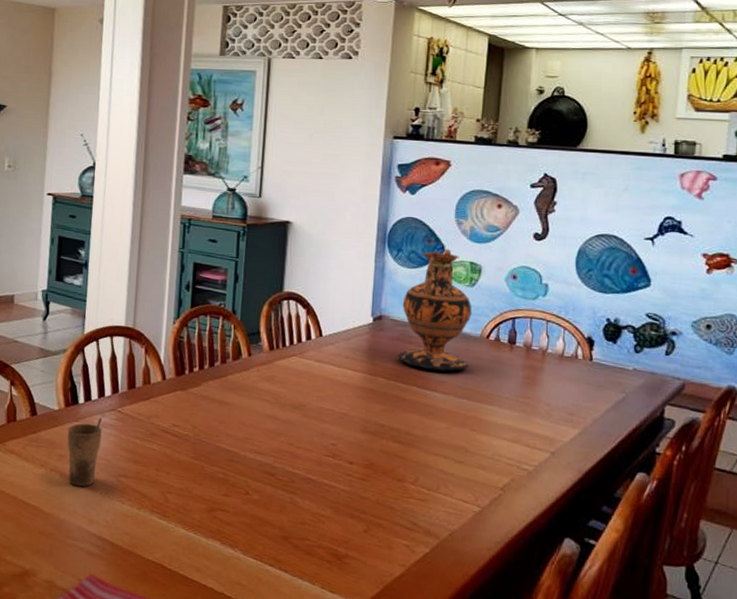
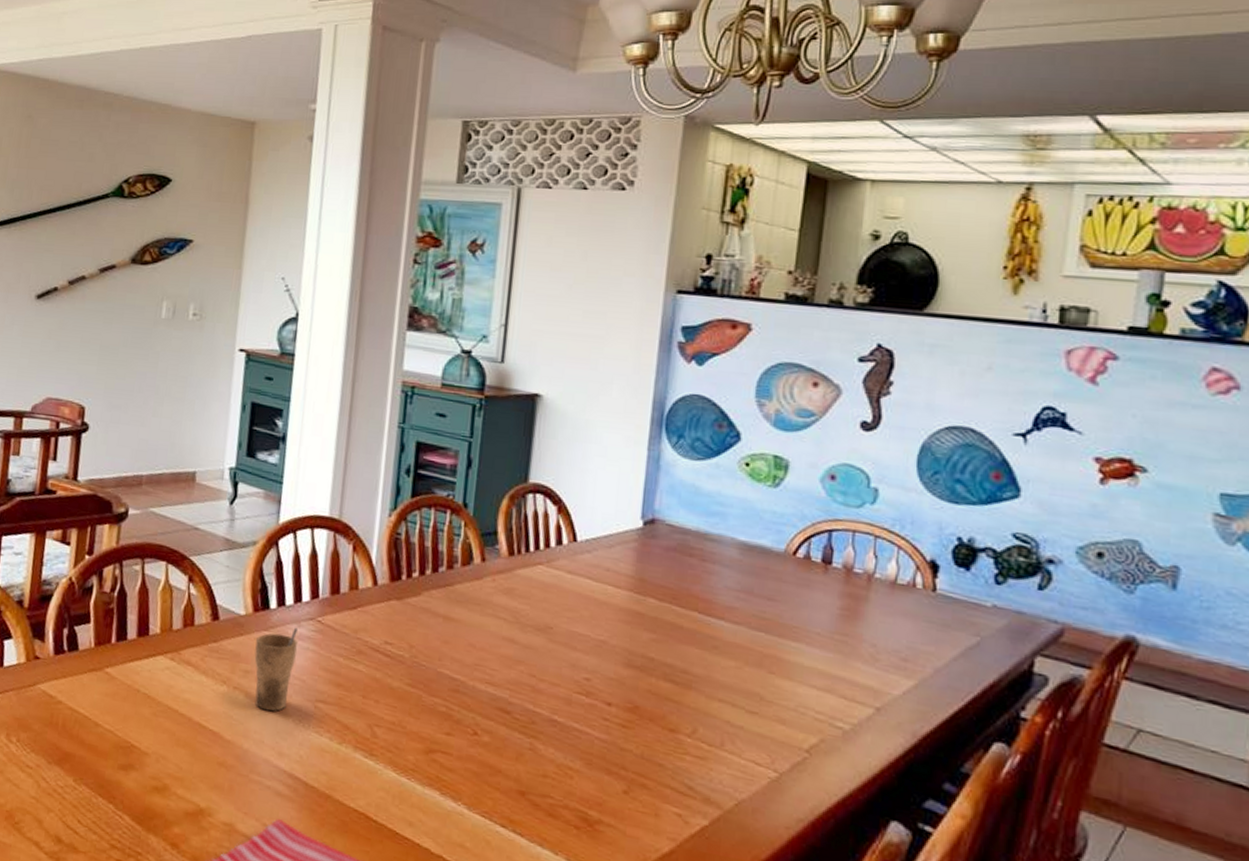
vase: present [398,249,472,372] -> none [675,437,775,595]

